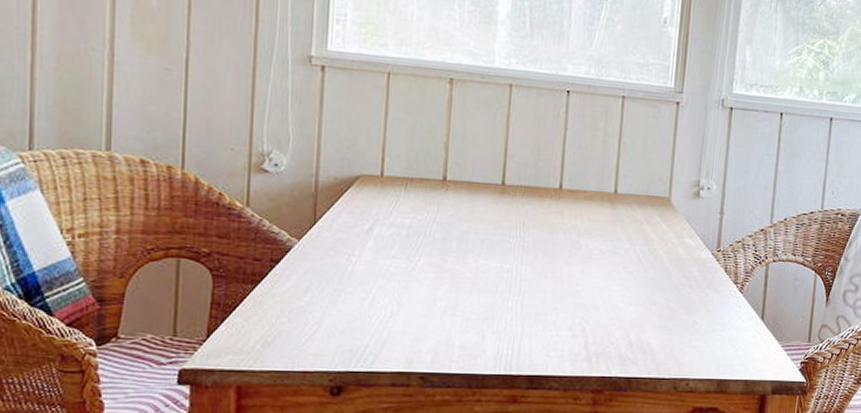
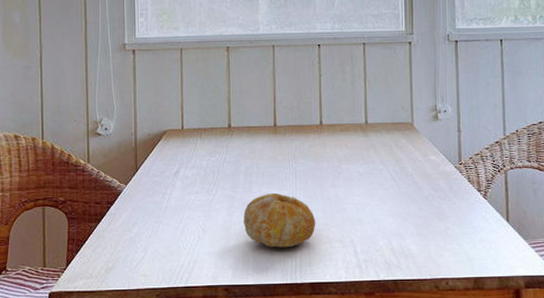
fruit: none [451,265,543,333] -> present [243,192,316,248]

